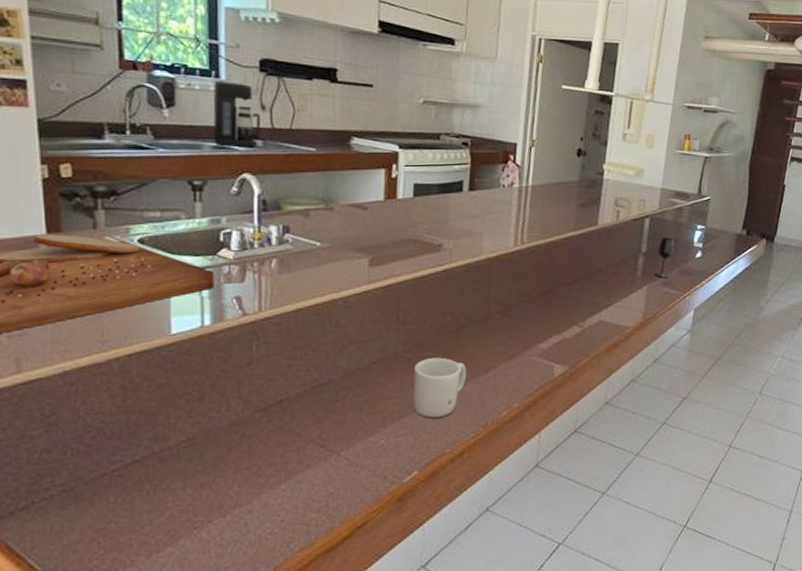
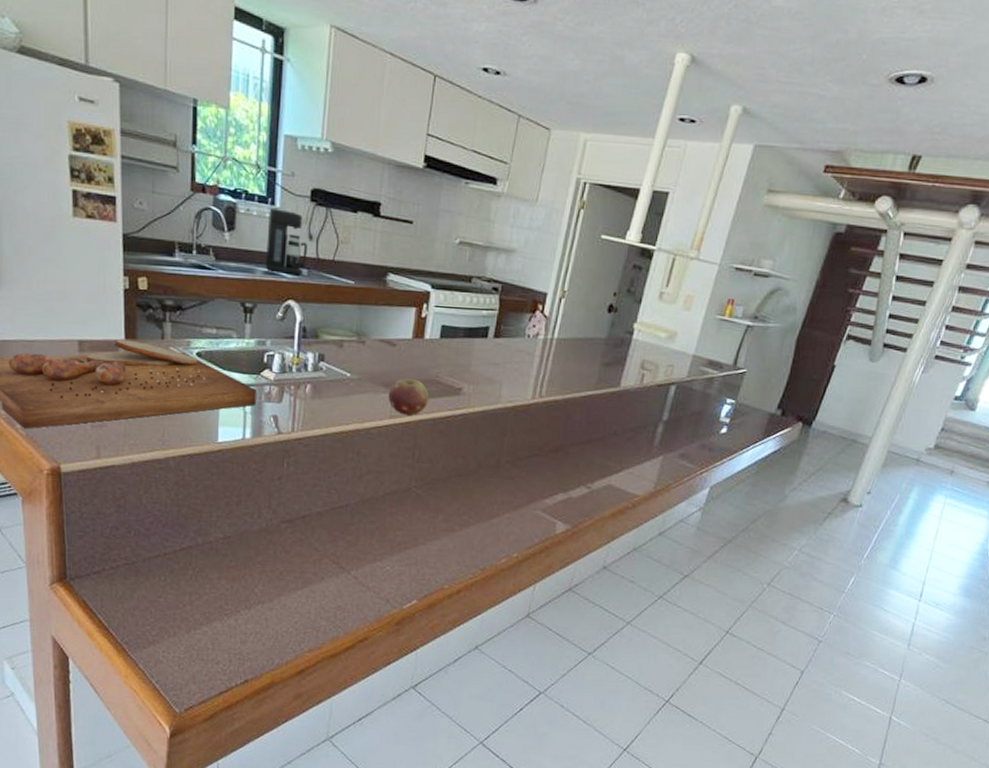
fruit: none [364,241,409,278] -> present [388,379,429,415]
mug: present [412,357,467,418] -> none [418,497,472,555]
wine glass: present [655,237,674,279] -> none [673,407,699,451]

